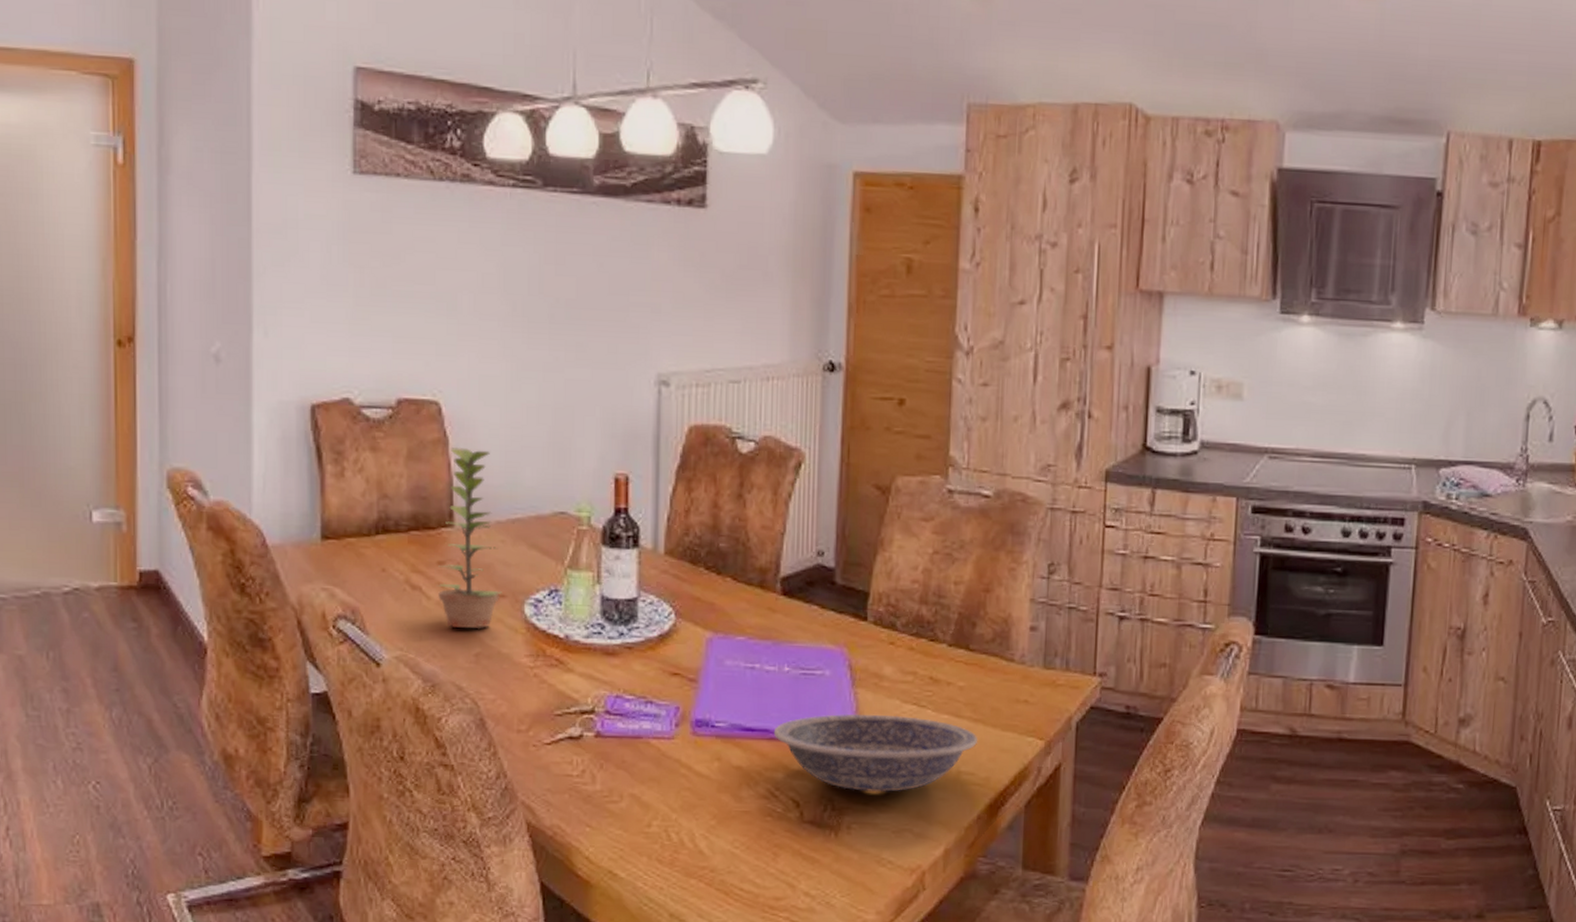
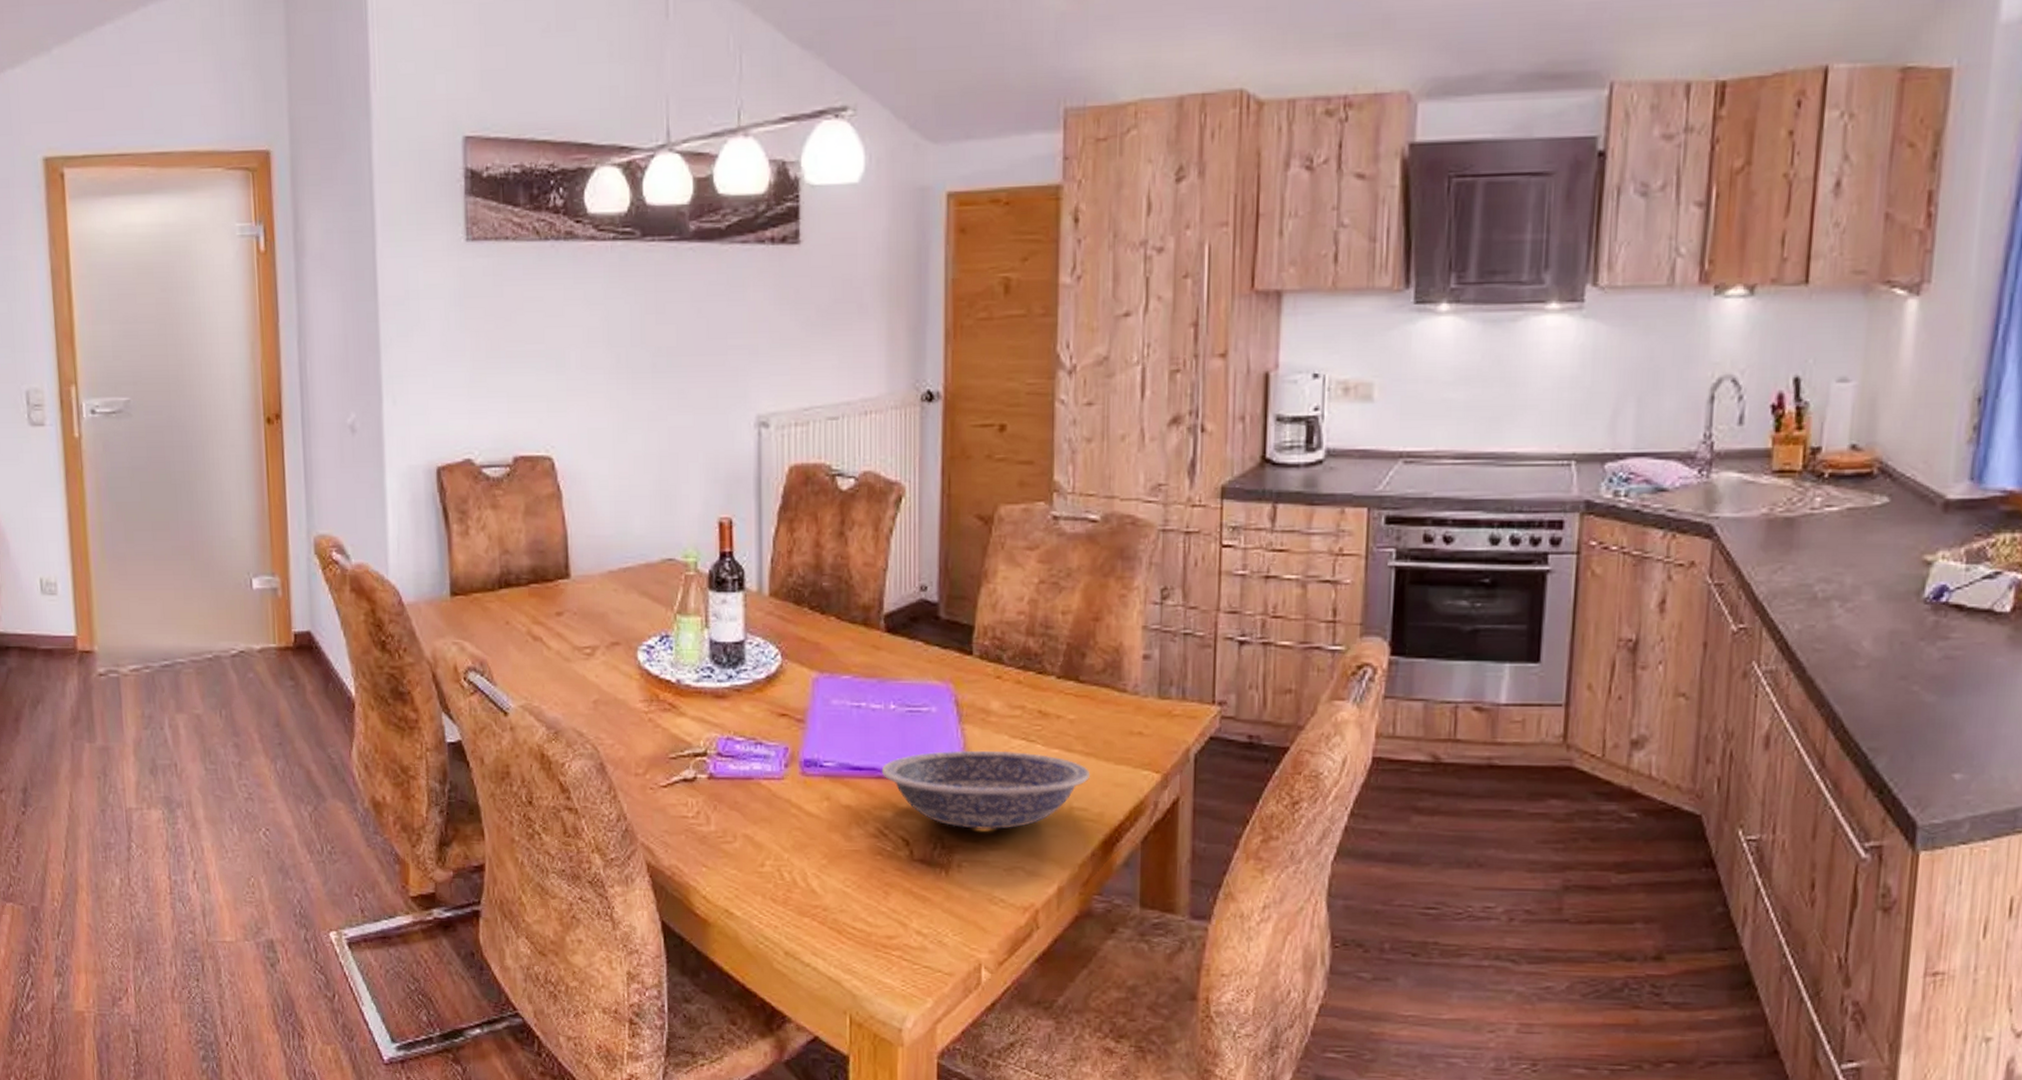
plant: present [437,448,502,629] -> none [556,501,616,677]

